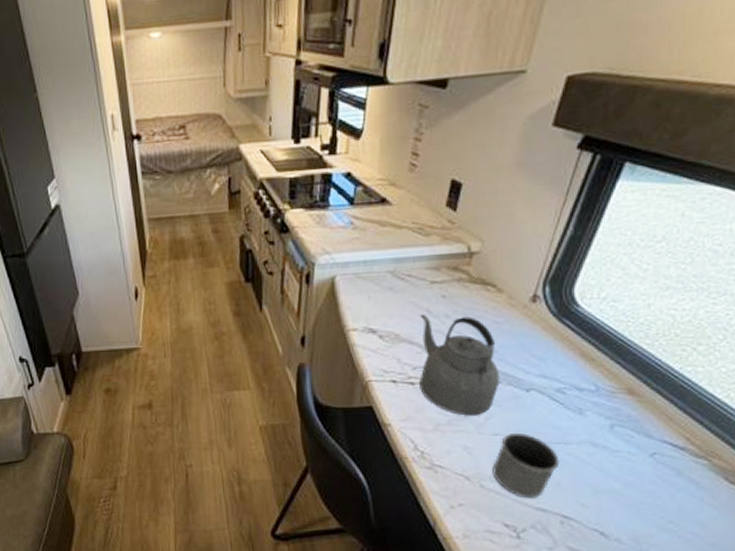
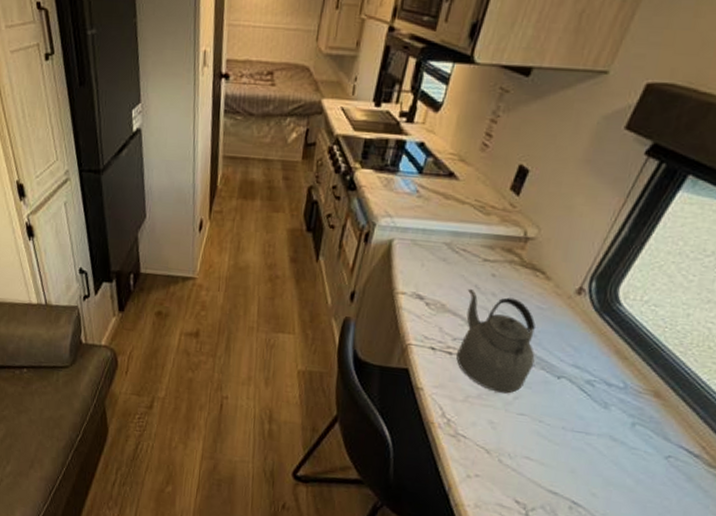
mug: present [492,432,560,498] -> none [512,415,578,481]

